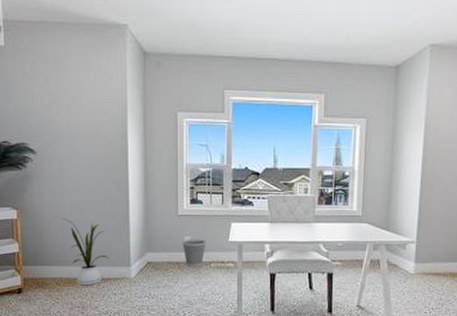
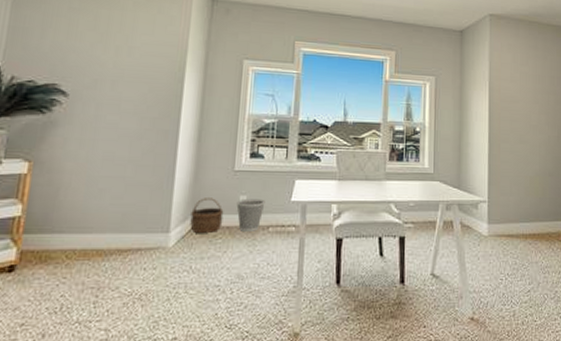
house plant: present [63,219,110,286] -> none [90,174,144,259]
wicker basket: none [146,238,172,267] -> present [190,198,224,233]

